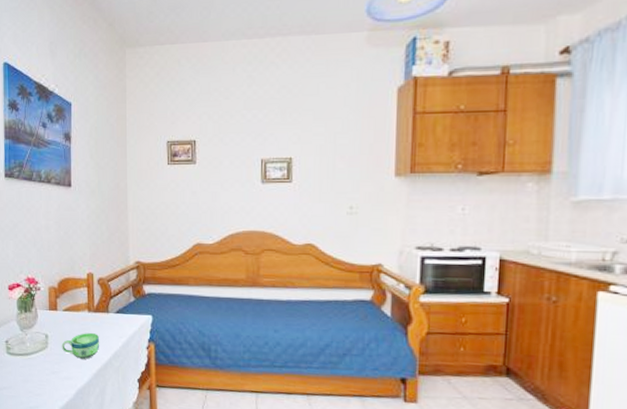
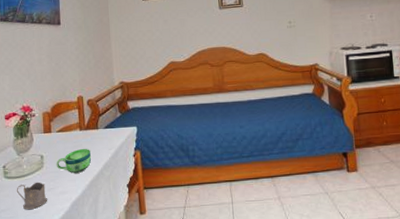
tea glass holder: none [19,362,51,391] -> present [16,182,47,209]

